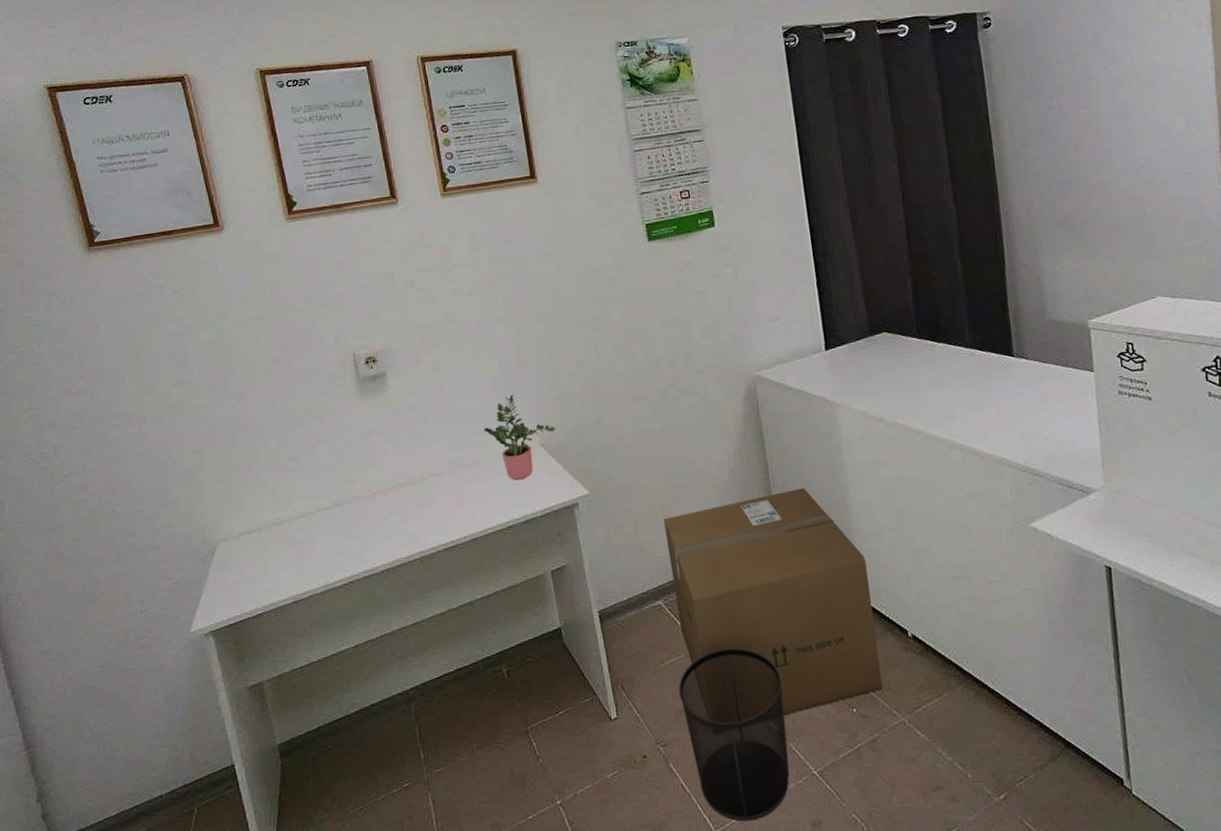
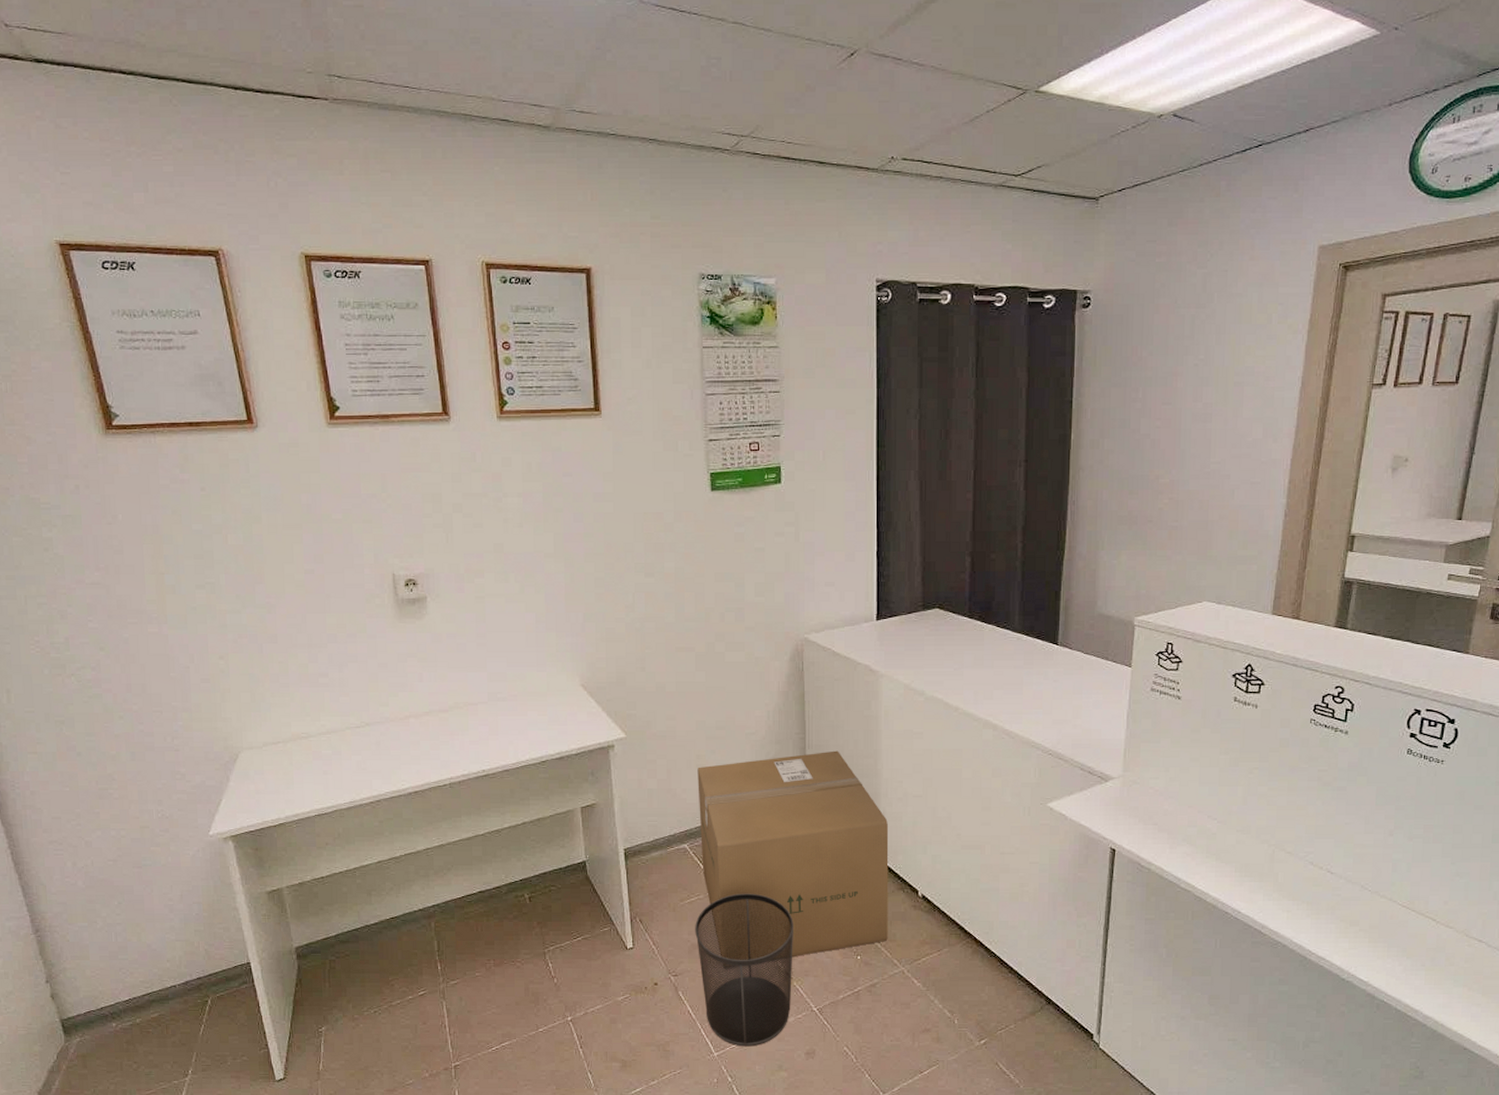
potted plant: present [483,395,555,480] -> none [524,633,597,717]

